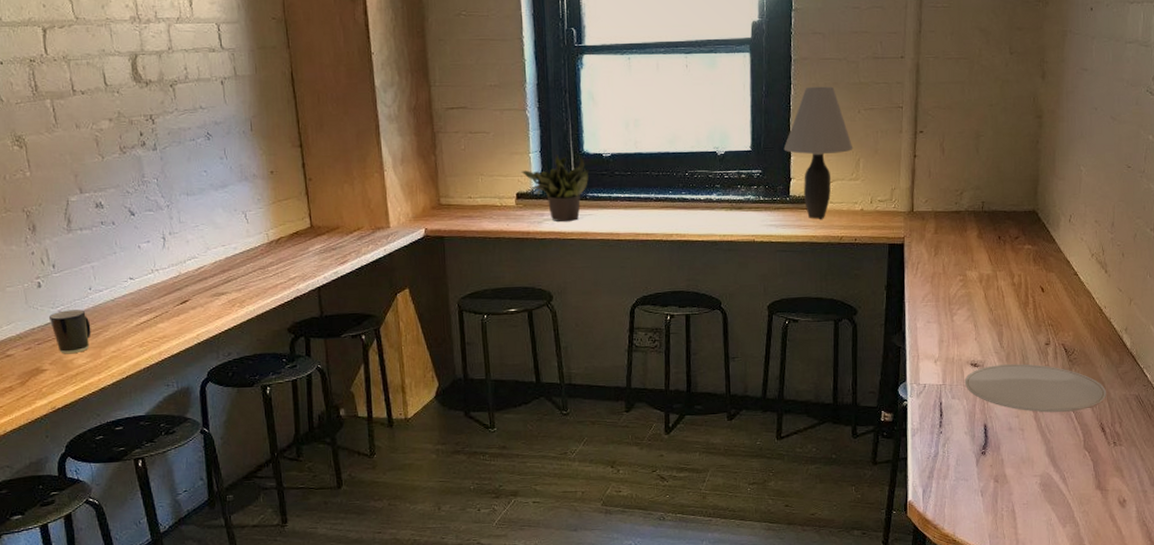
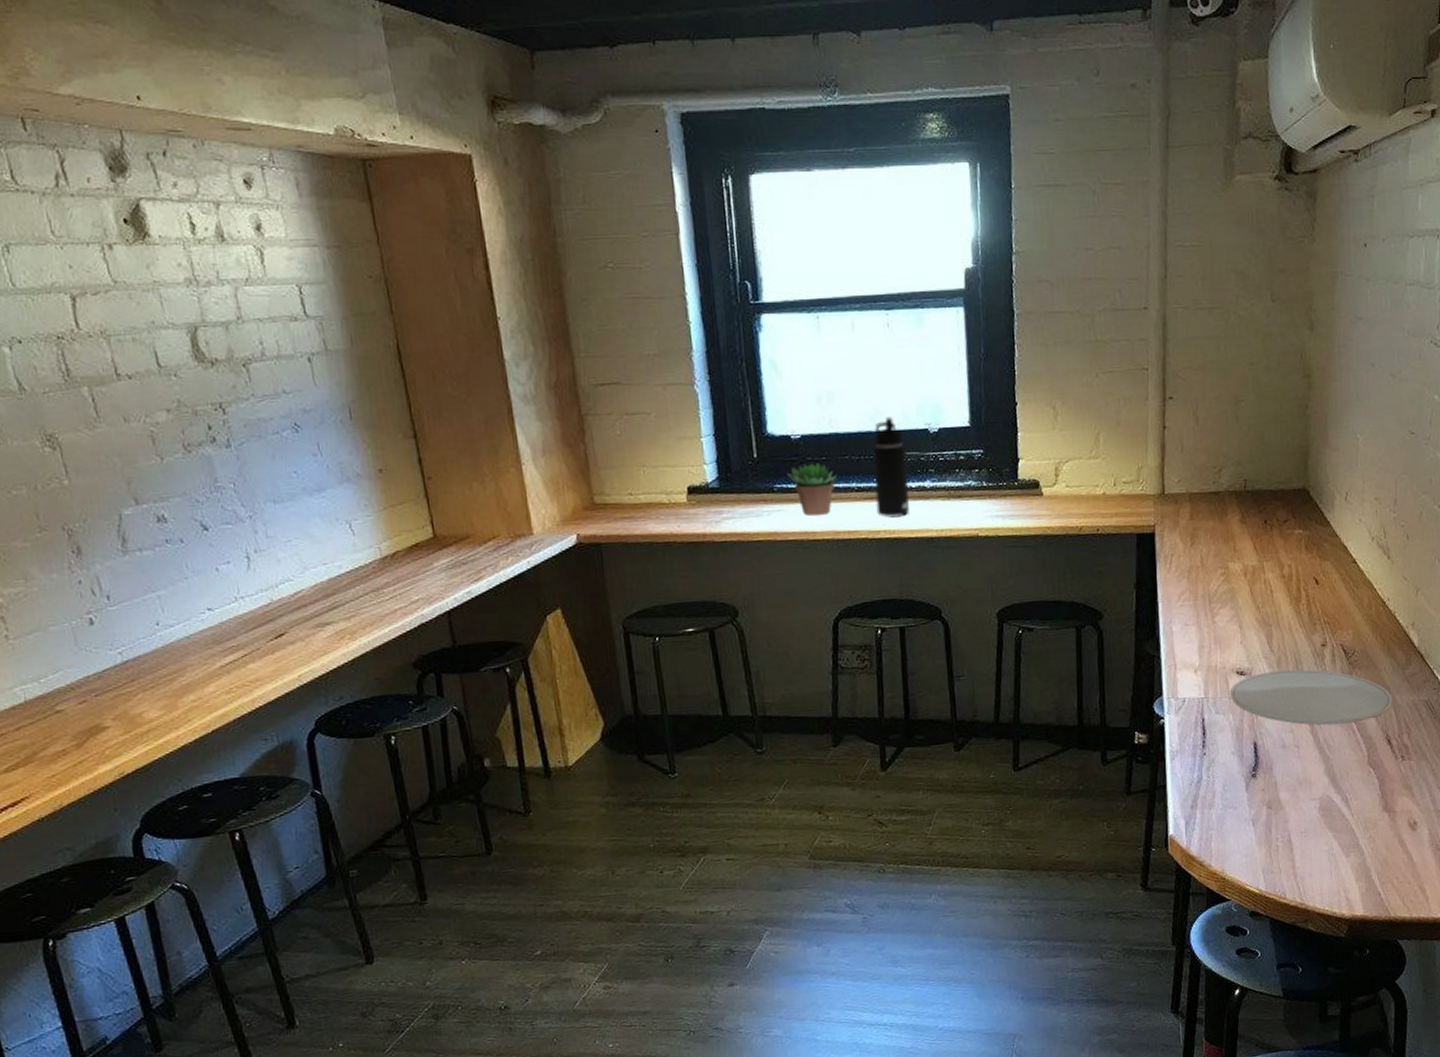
mug: present [48,310,91,354] -> none [106,650,164,707]
potted plant: present [520,154,589,221] -> none [691,438,776,520]
succulent plant: none [597,177,640,221] -> present [786,463,838,517]
water bottle: none [669,141,699,224] -> present [873,417,909,518]
table lamp: present [783,86,853,219] -> none [1008,345,1092,507]

